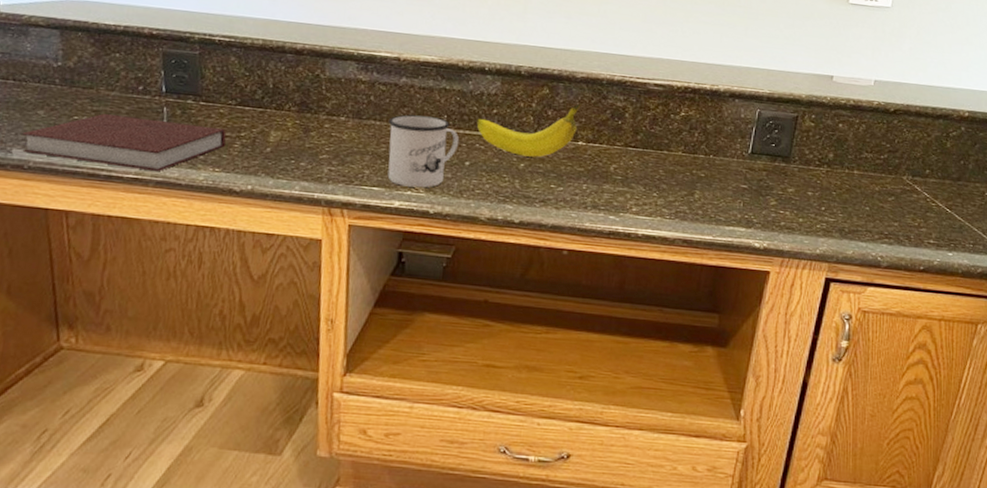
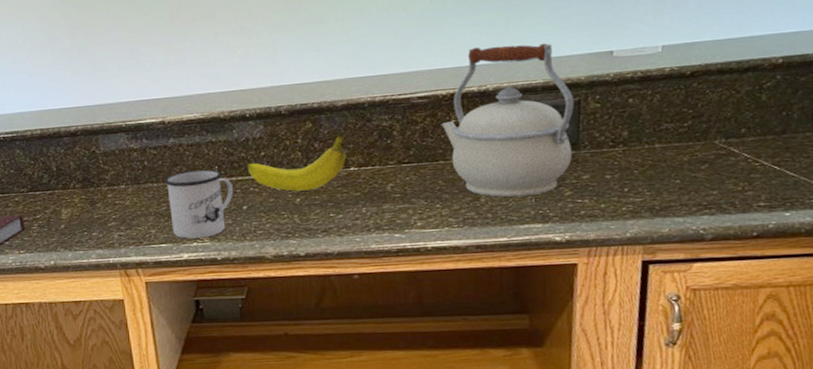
kettle: none [671,46,792,200] -> present [441,43,574,197]

